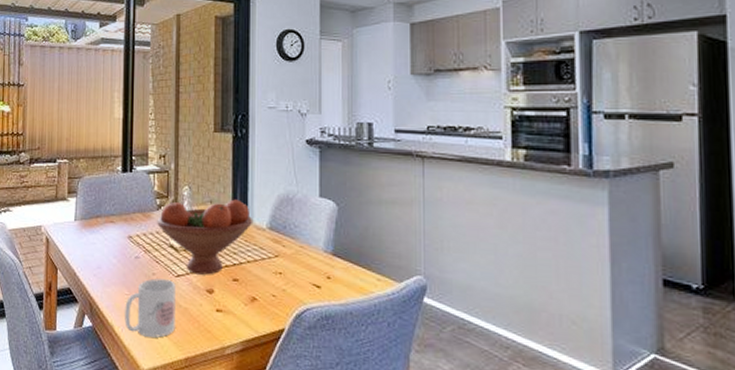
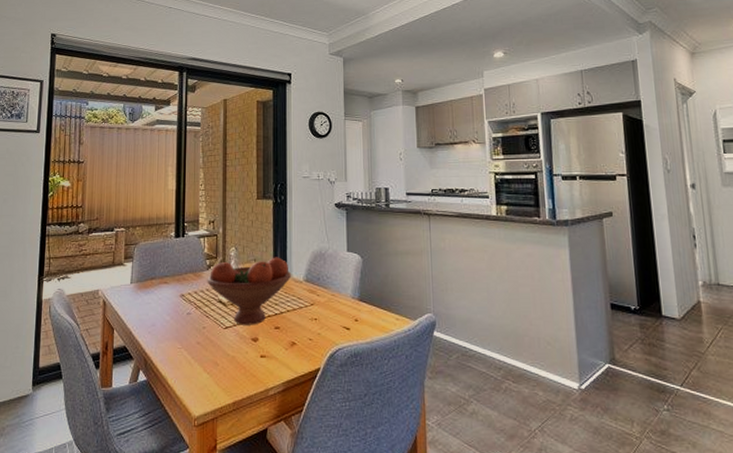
mug: present [124,278,176,338] -> none [177,332,224,386]

